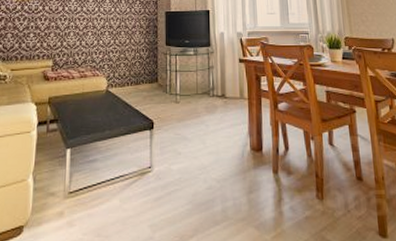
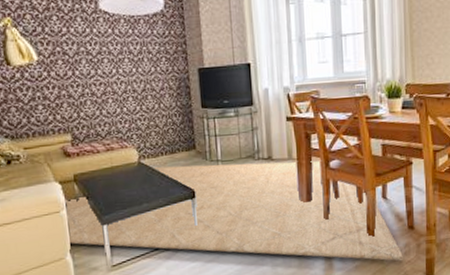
rug: none [33,95,355,216] -> present [66,160,404,261]

